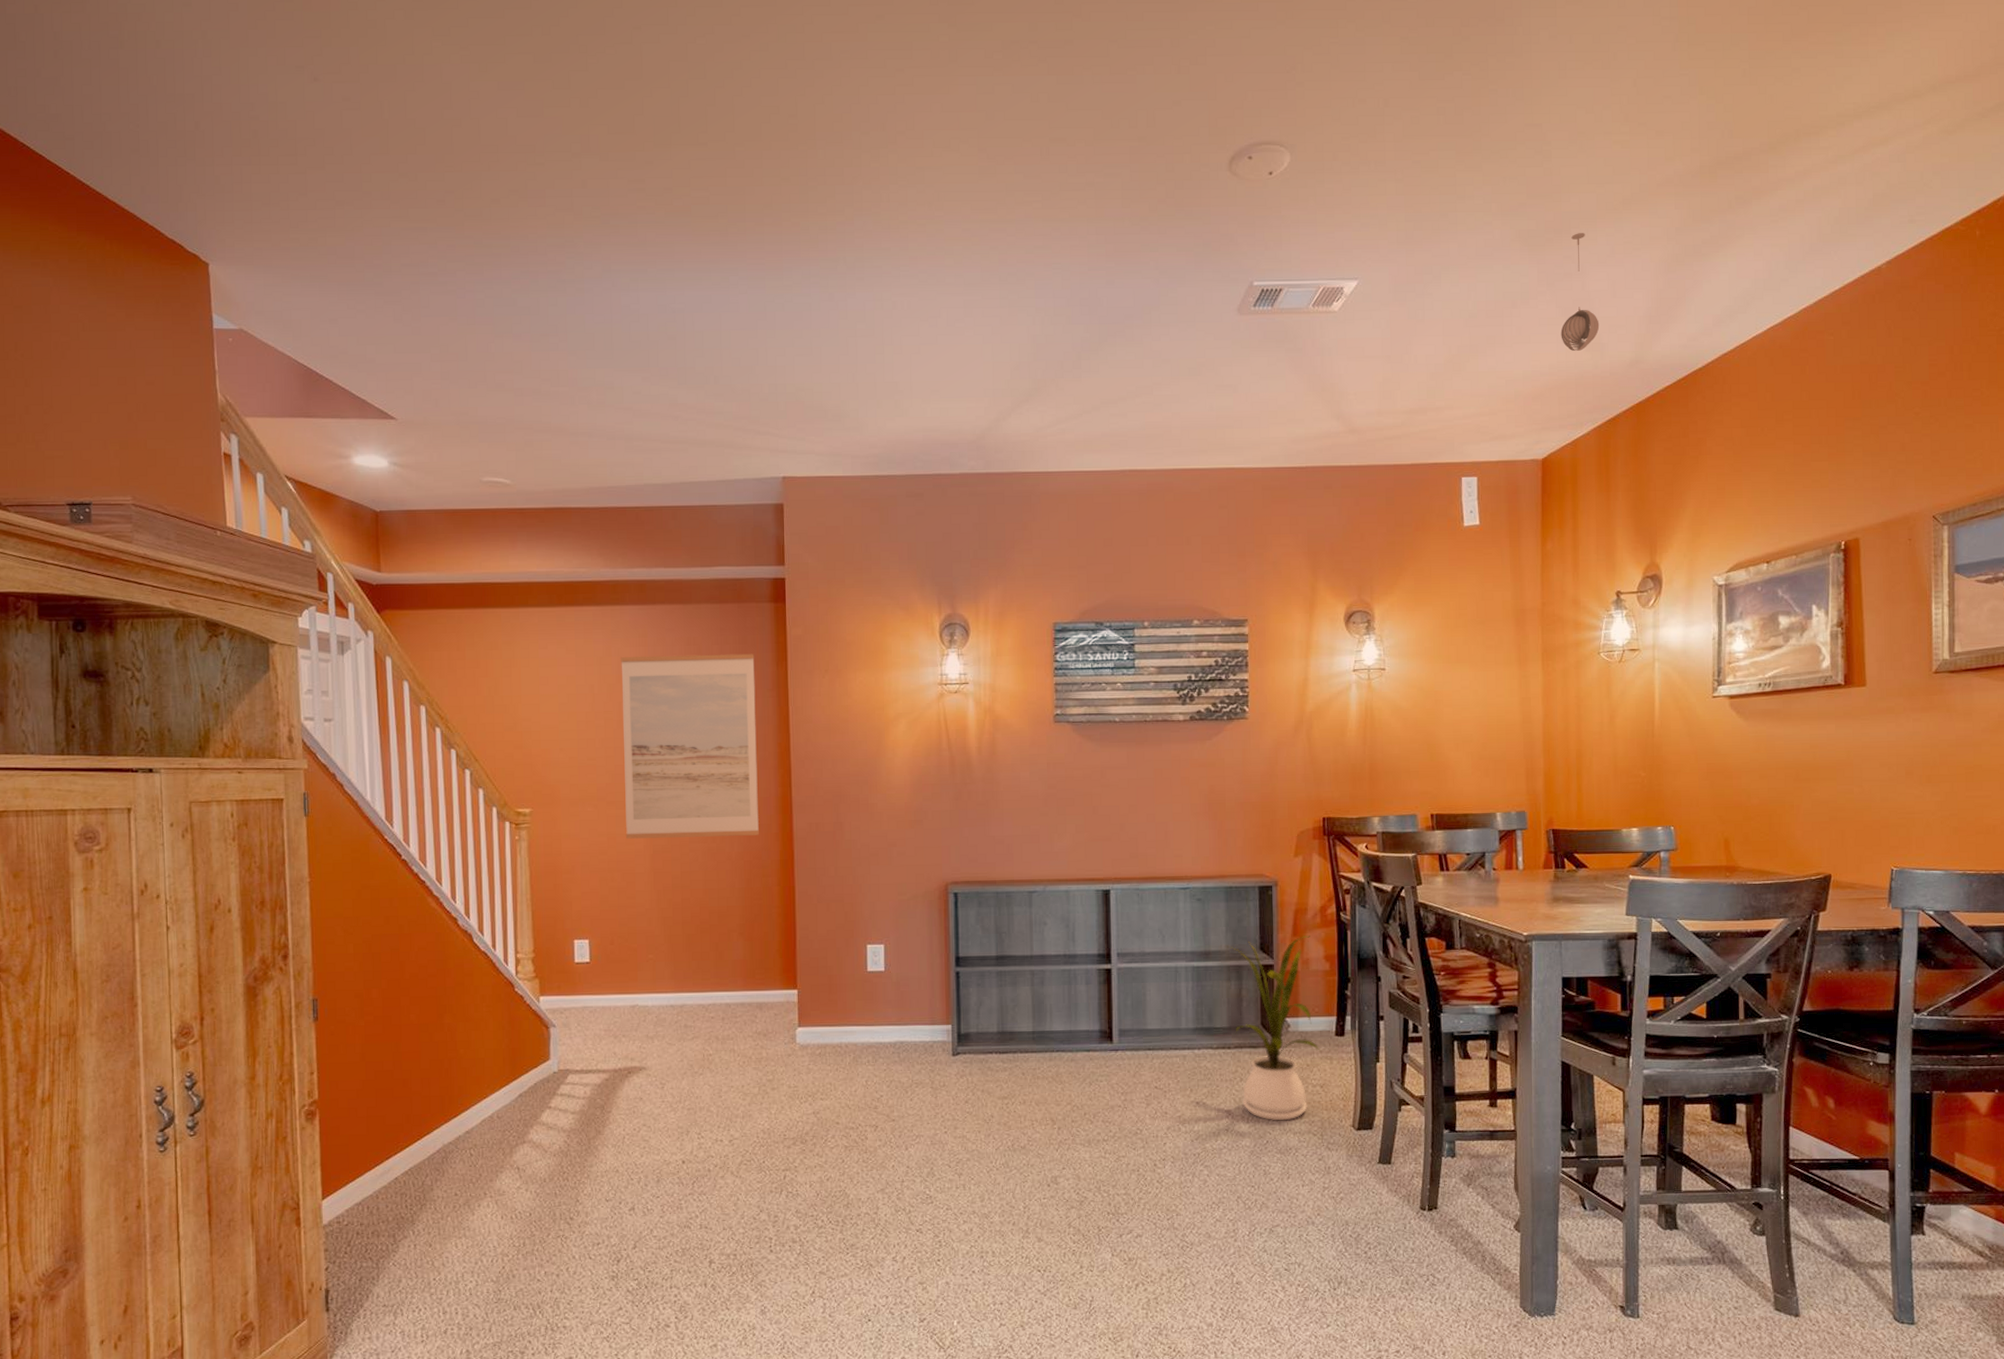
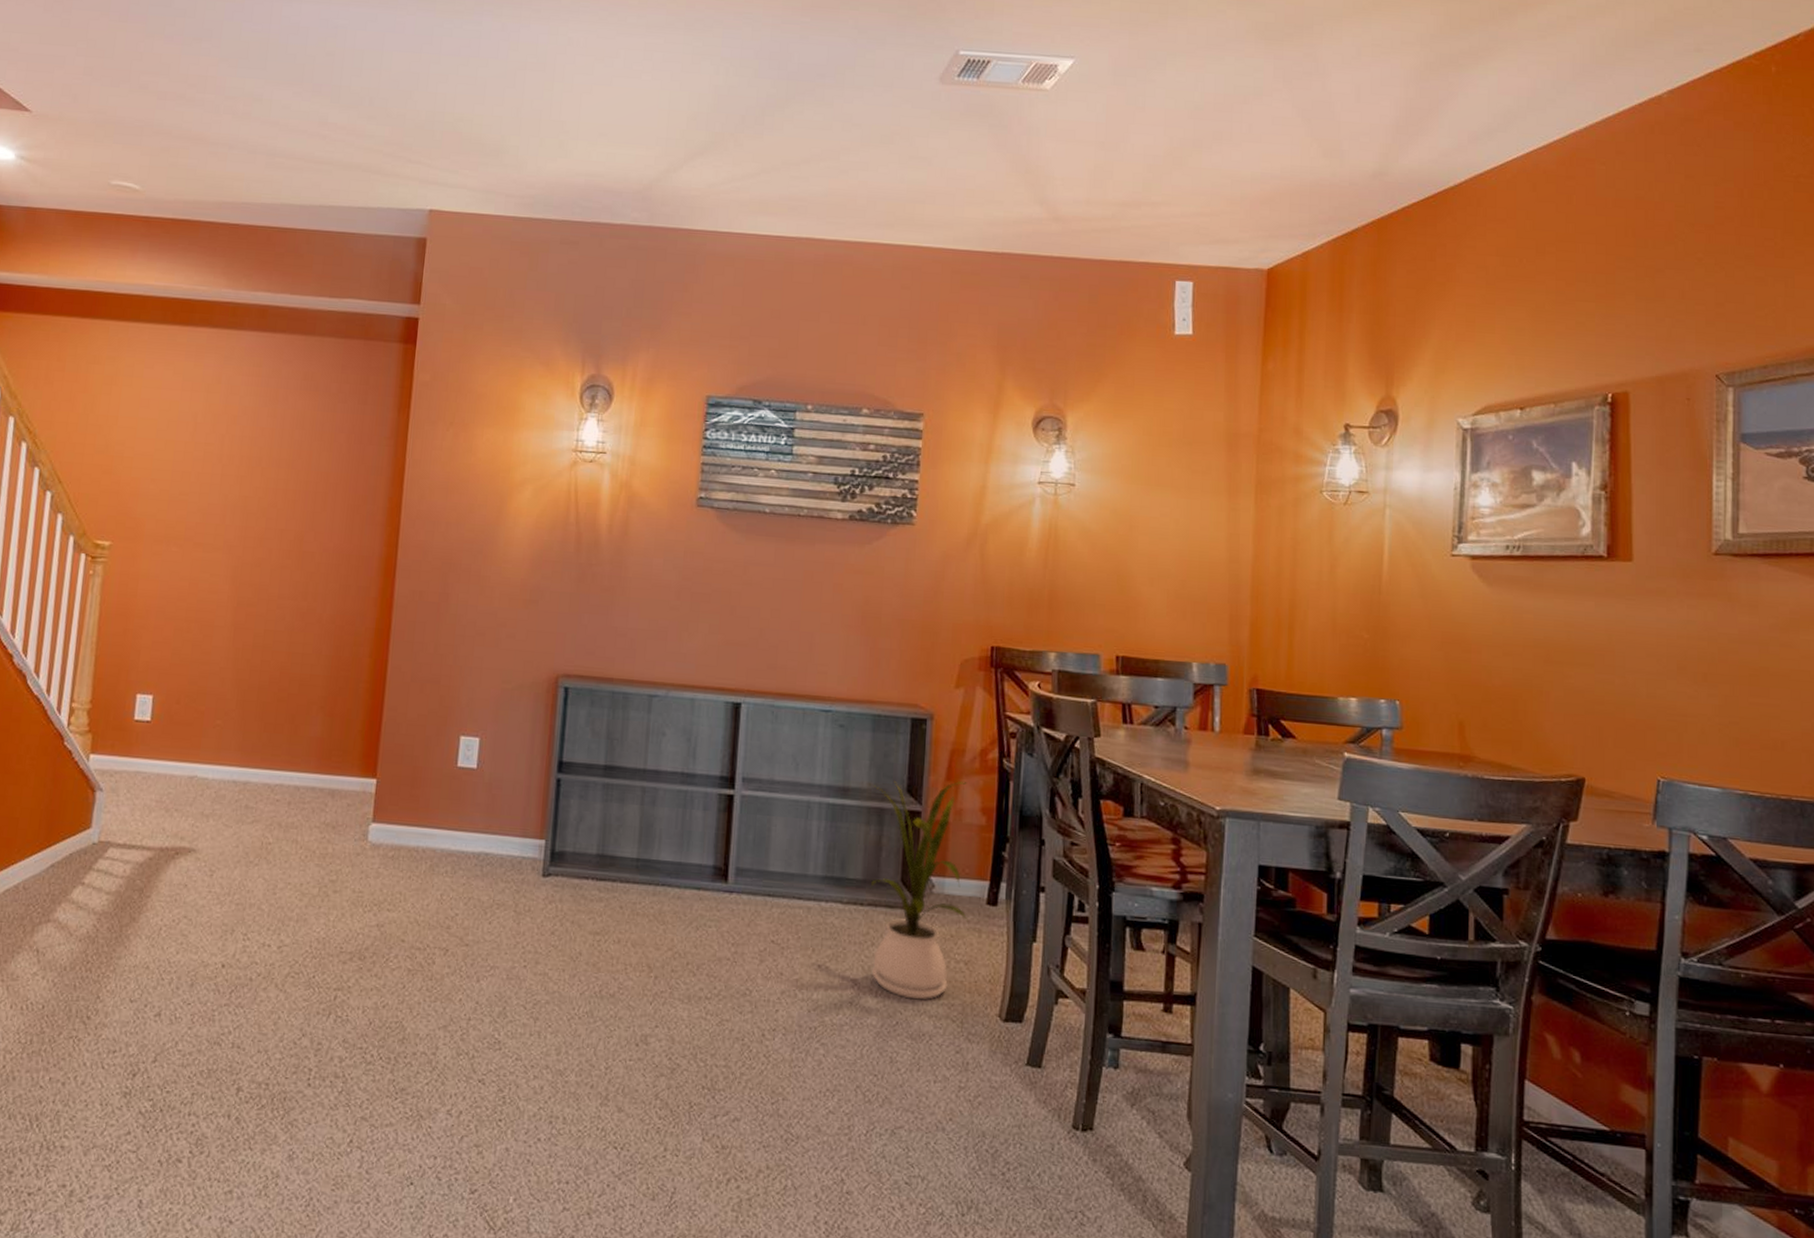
wall art: present [621,653,760,839] -> none [209,385,375,598]
pendant light: present [1560,233,1600,351] -> none [1296,30,1340,156]

